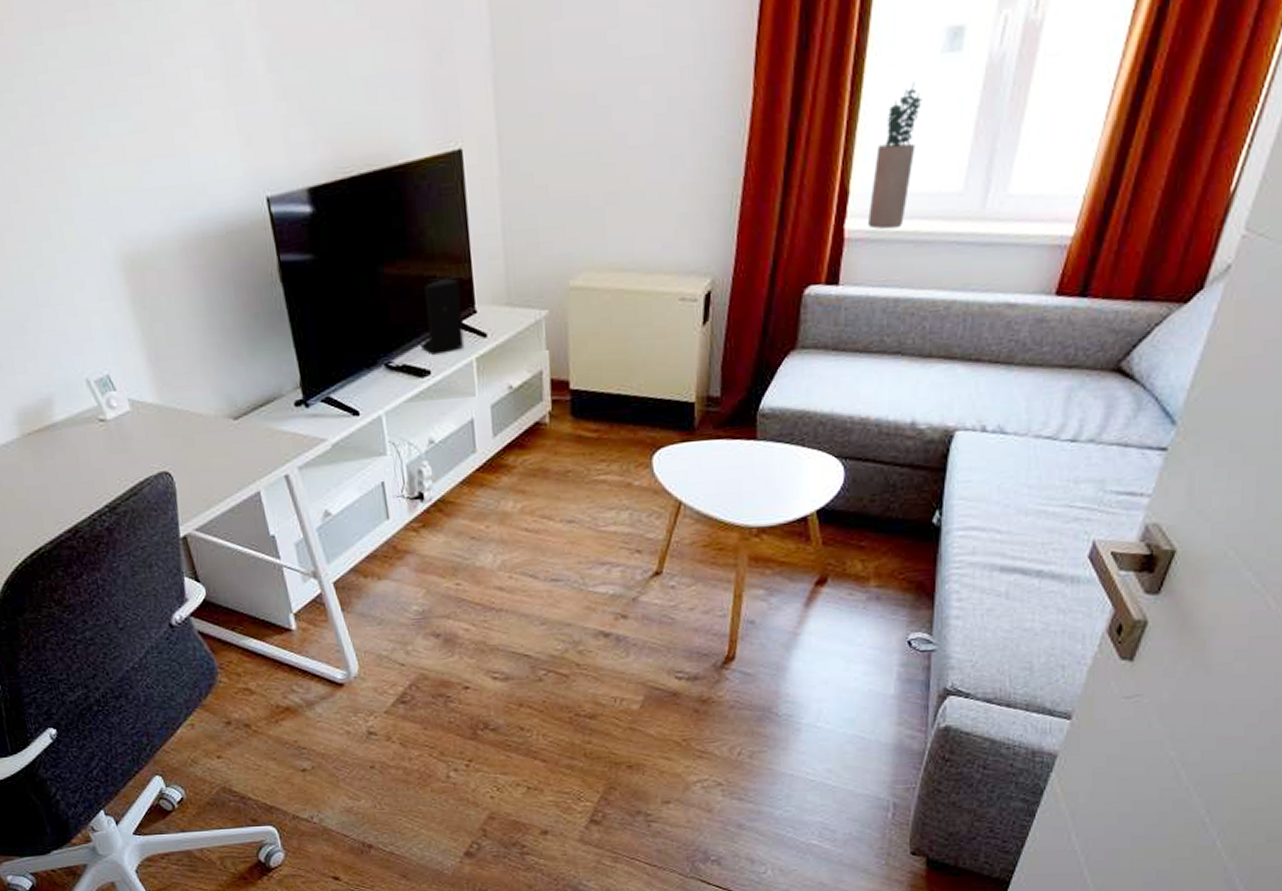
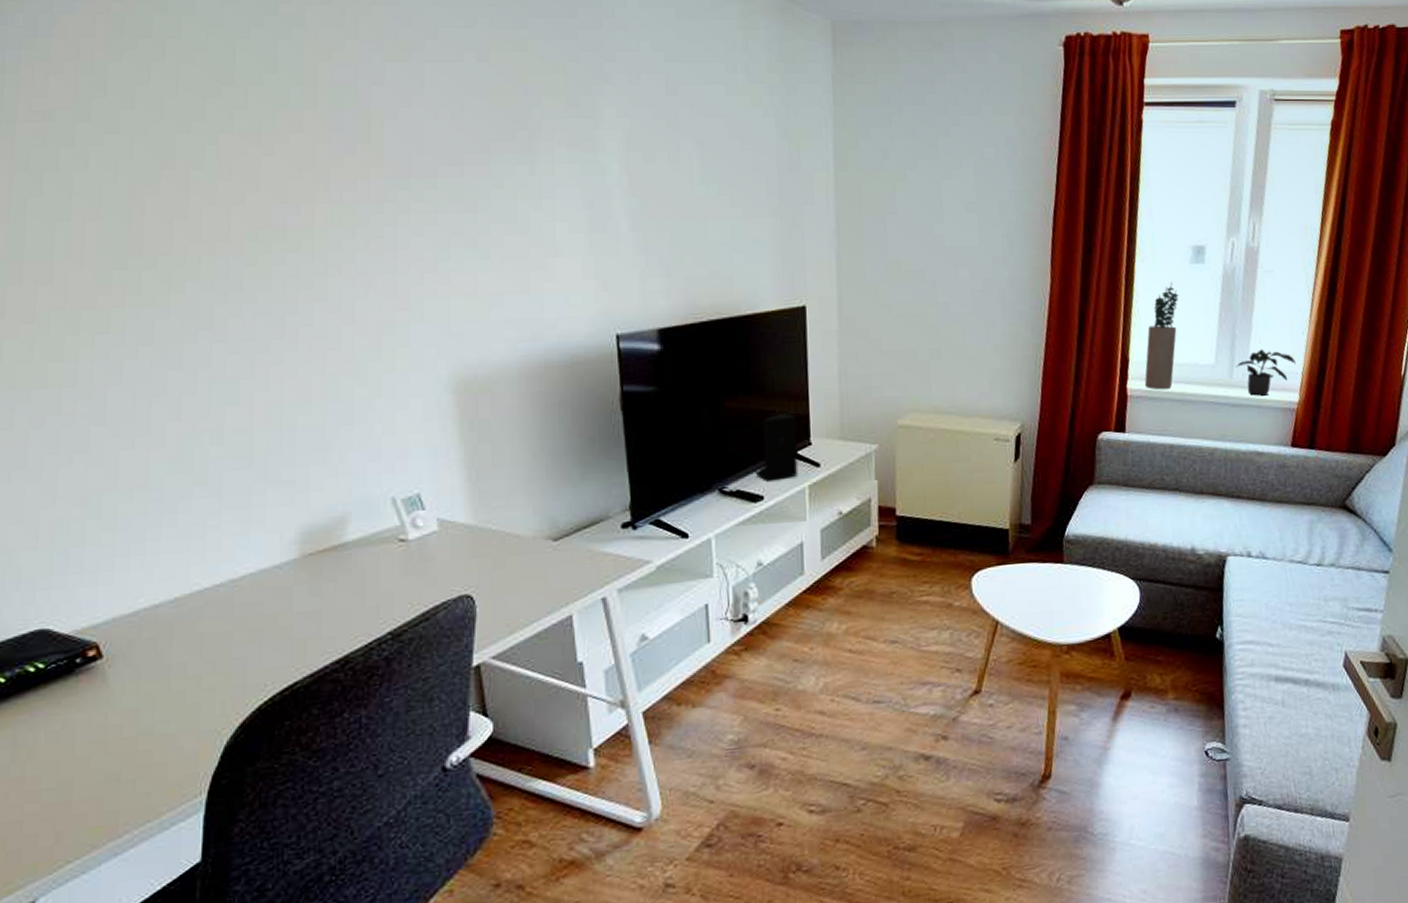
potted plant: none [991,167,1076,232] -> present [1235,349,1296,397]

